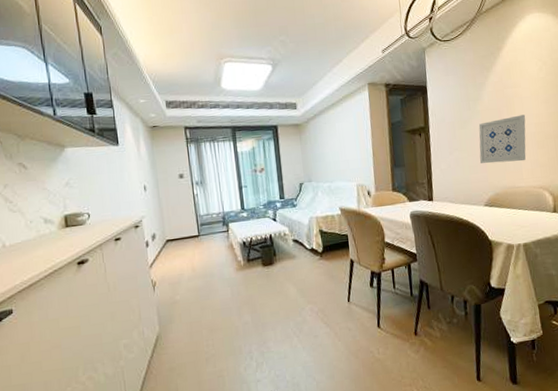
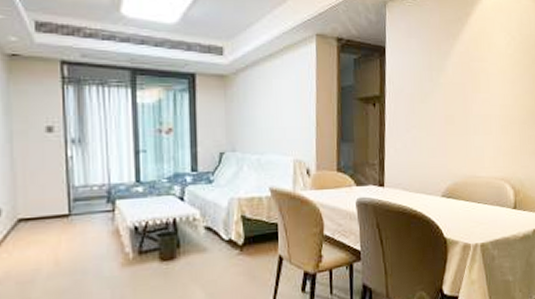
wall art: present [478,114,526,164] -> none [439,94,491,147]

